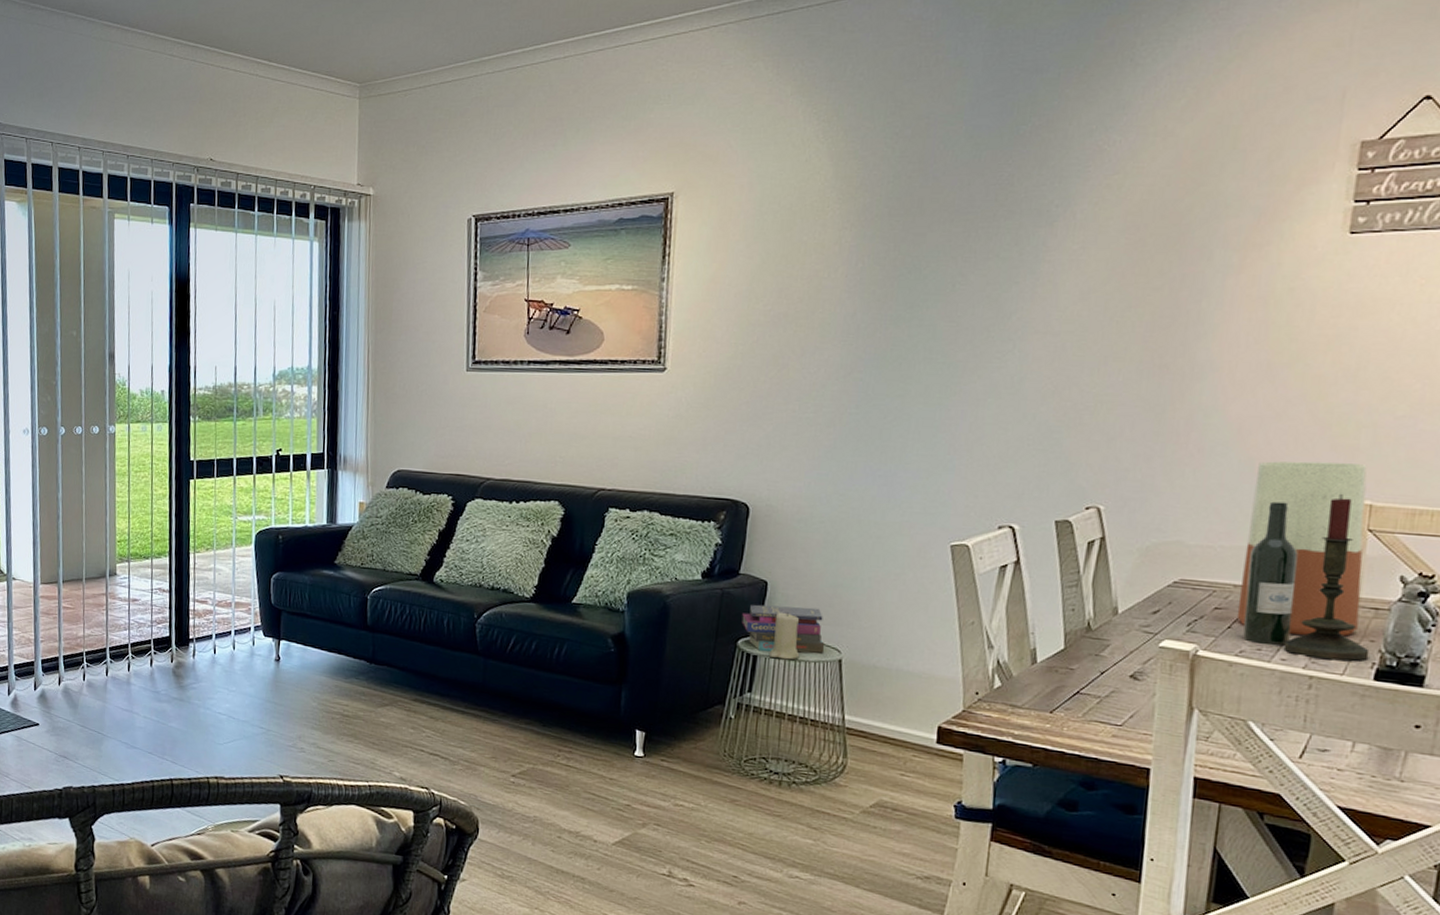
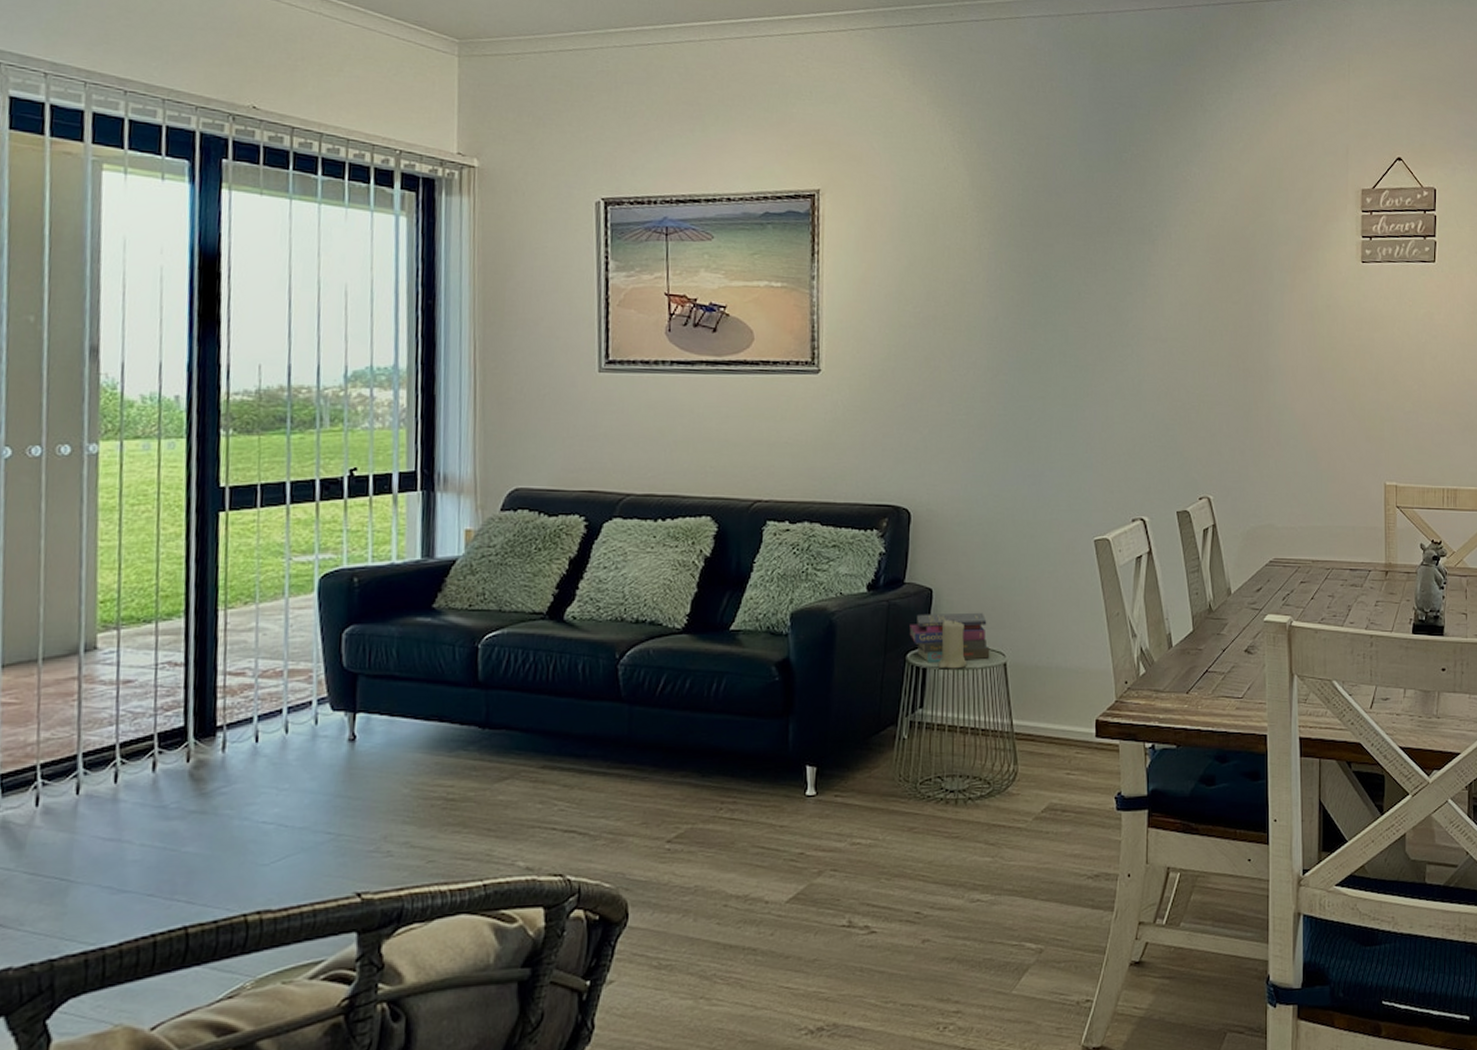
vase: present [1236,461,1367,637] -> none [1316,450,1398,600]
wine bottle: present [1242,501,1299,645] -> none [1321,486,1354,610]
candle: present [1283,493,1370,661] -> none [1351,476,1407,620]

